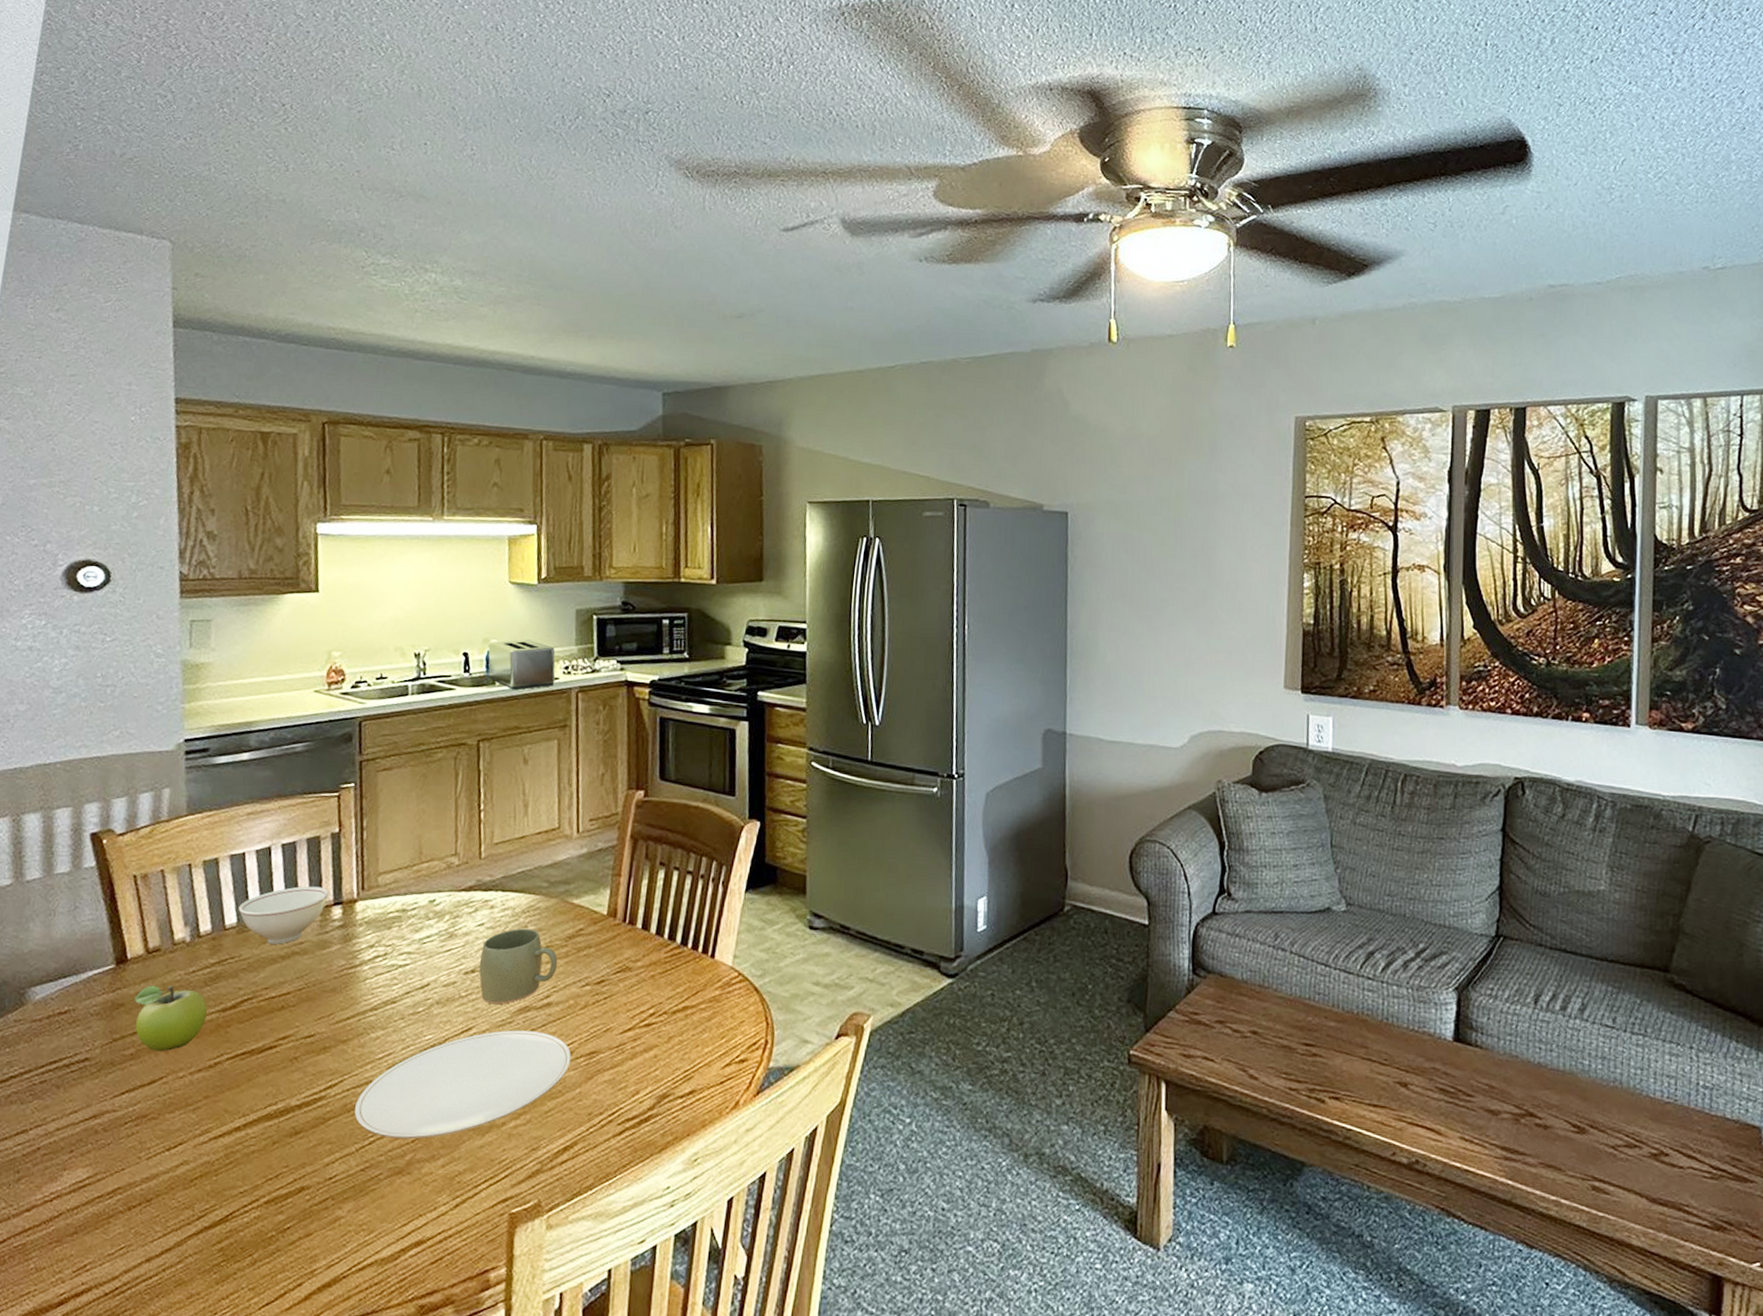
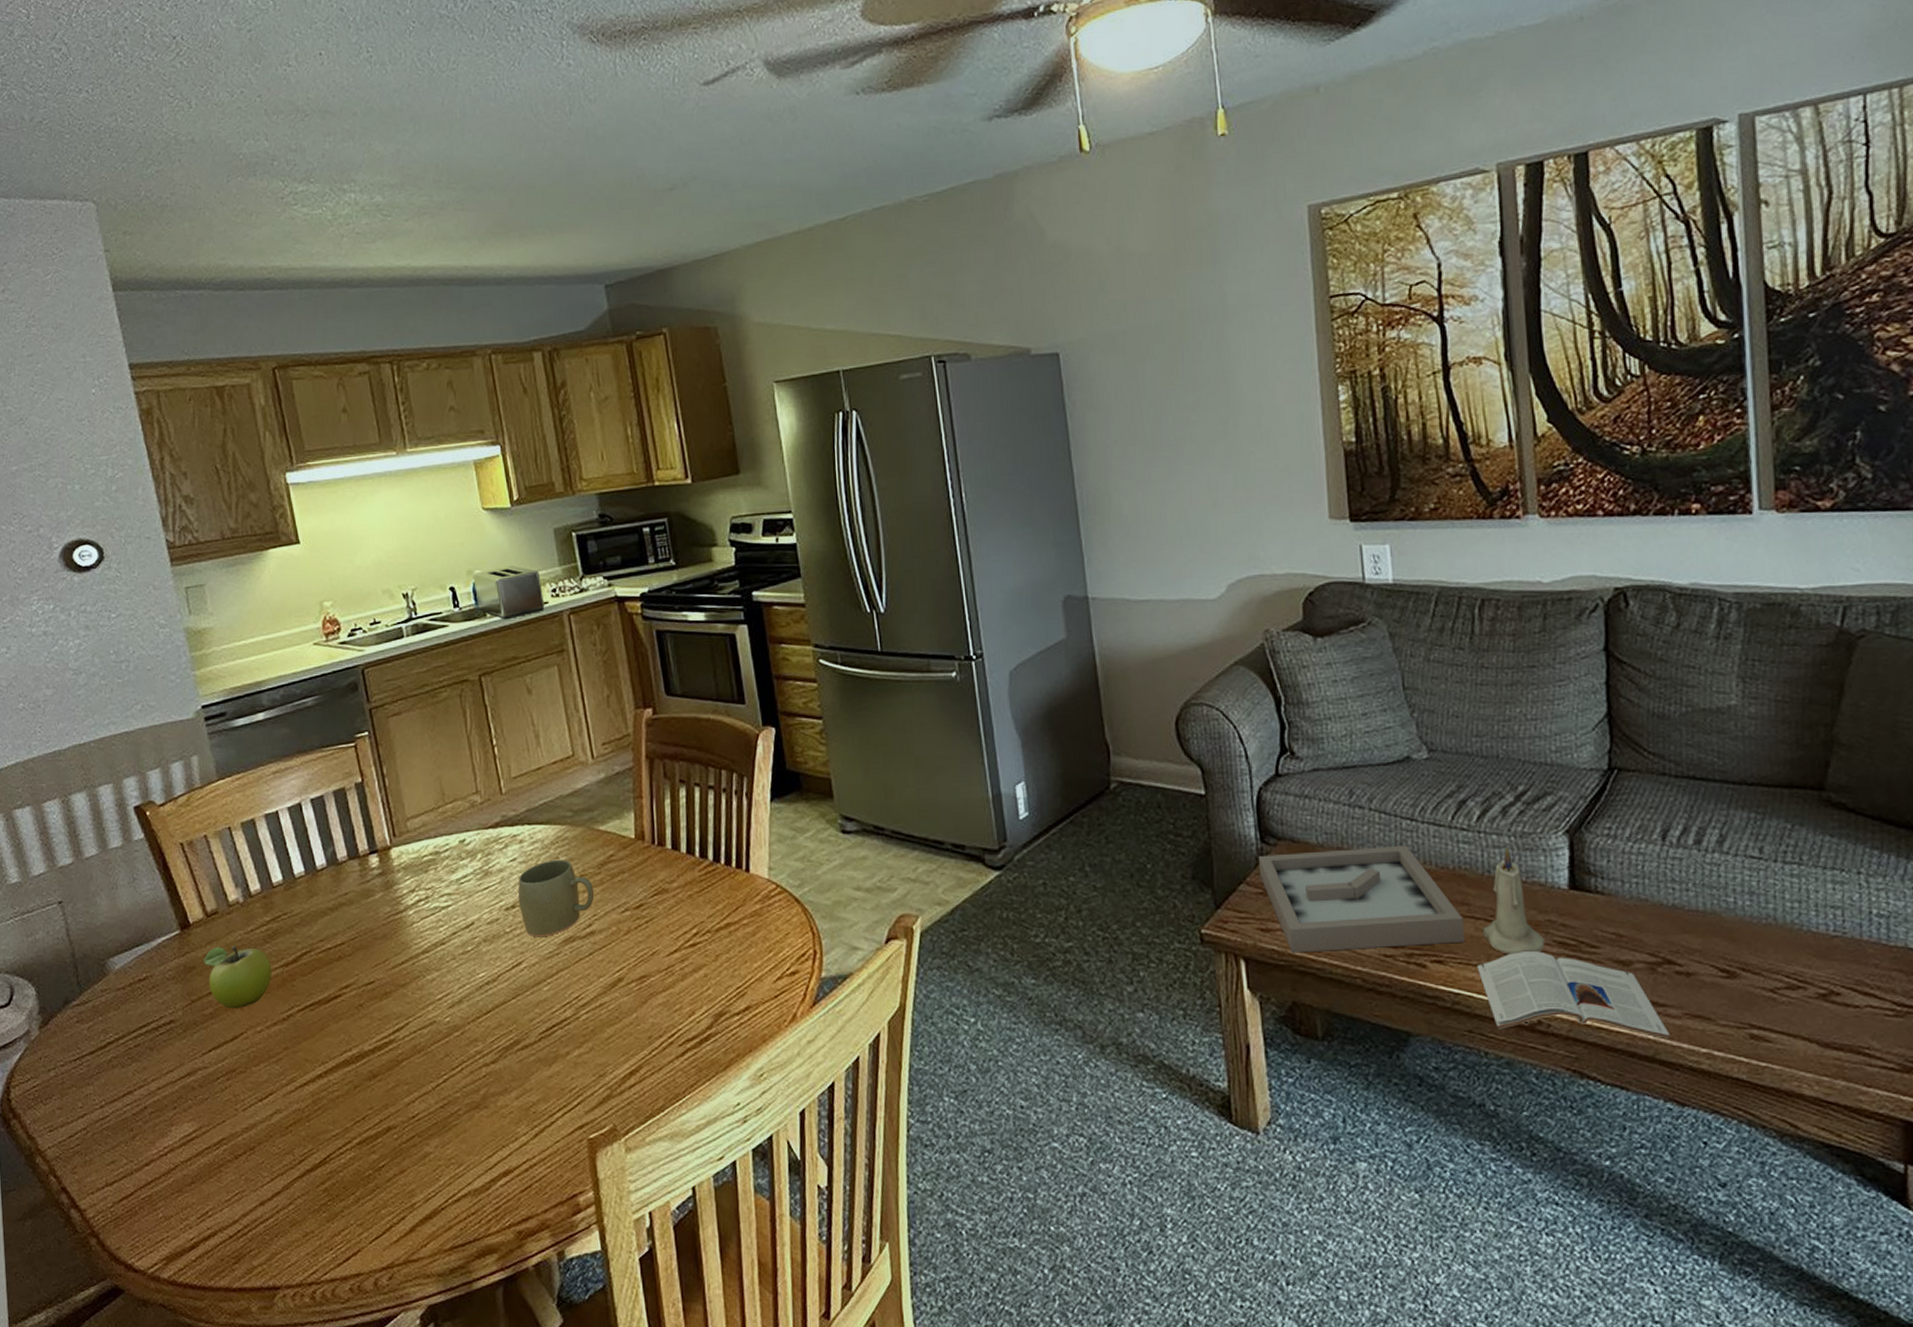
bowl: present [238,886,330,945] -> none [282,837,364,897]
plate: present [354,1030,571,1139] -> none [424,960,623,1075]
decorative tray: none [1188,986,1361,1083] -> present [1258,845,1465,953]
magazine: none [1368,1094,1526,1185] -> present [1476,951,1670,1038]
candle: none [1376,997,1429,1097] -> present [1482,847,1546,955]

